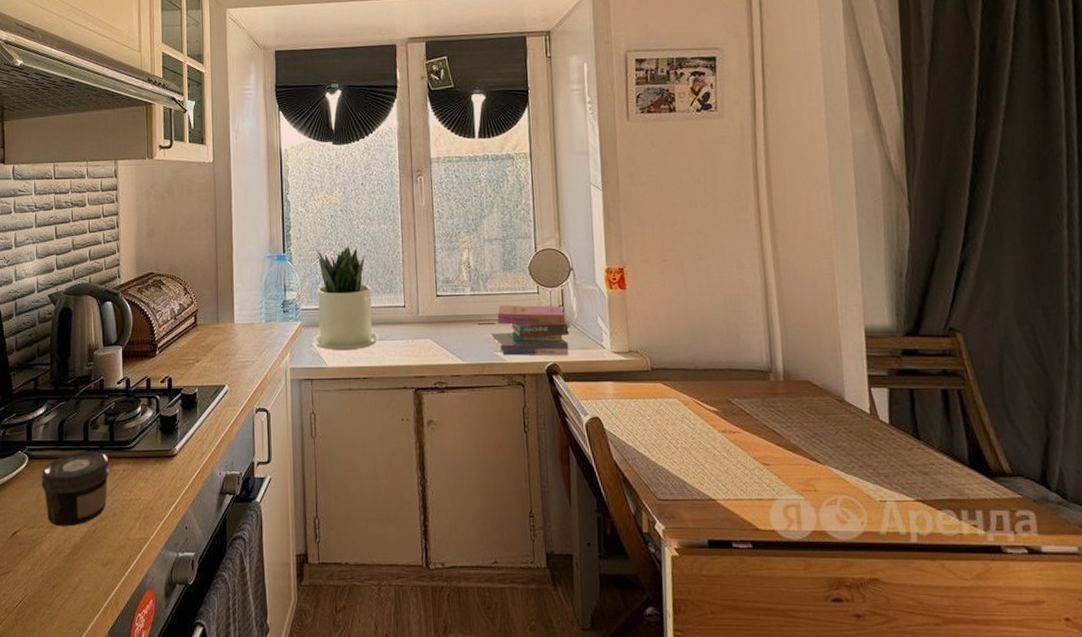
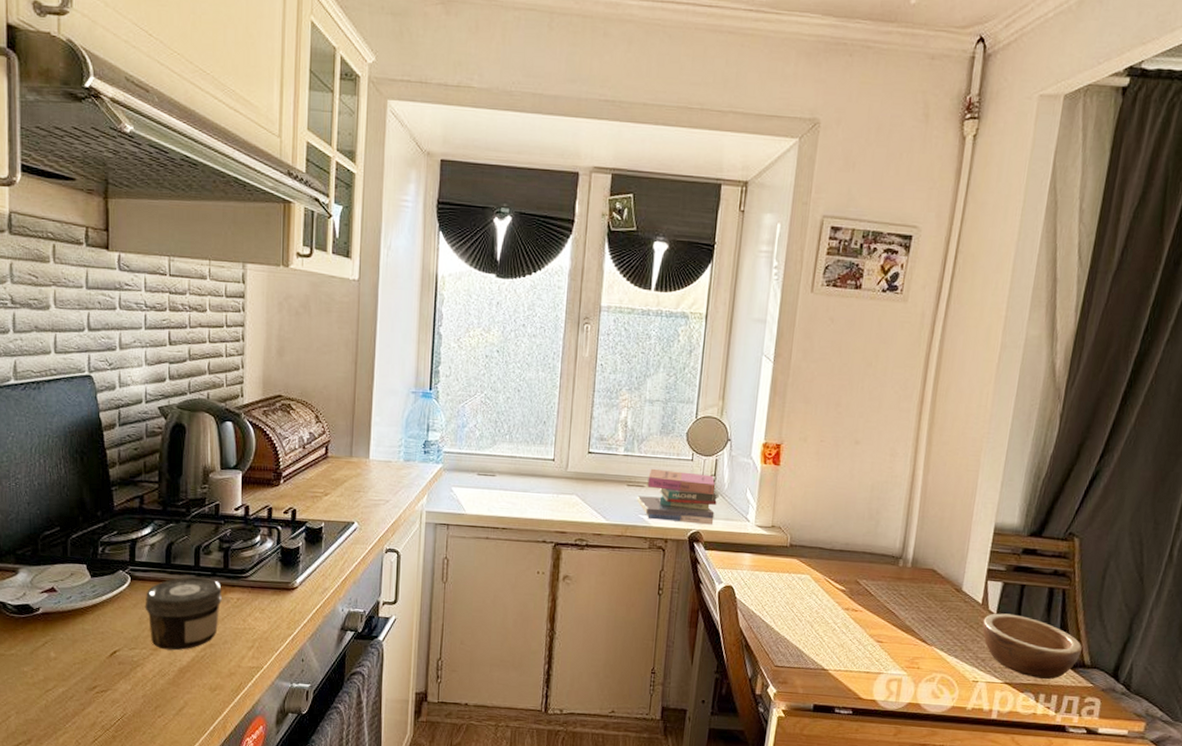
planter: present [314,246,378,351] -> none [454,390,523,499]
bowl: none [876,422,997,492] -> present [982,613,1082,679]

